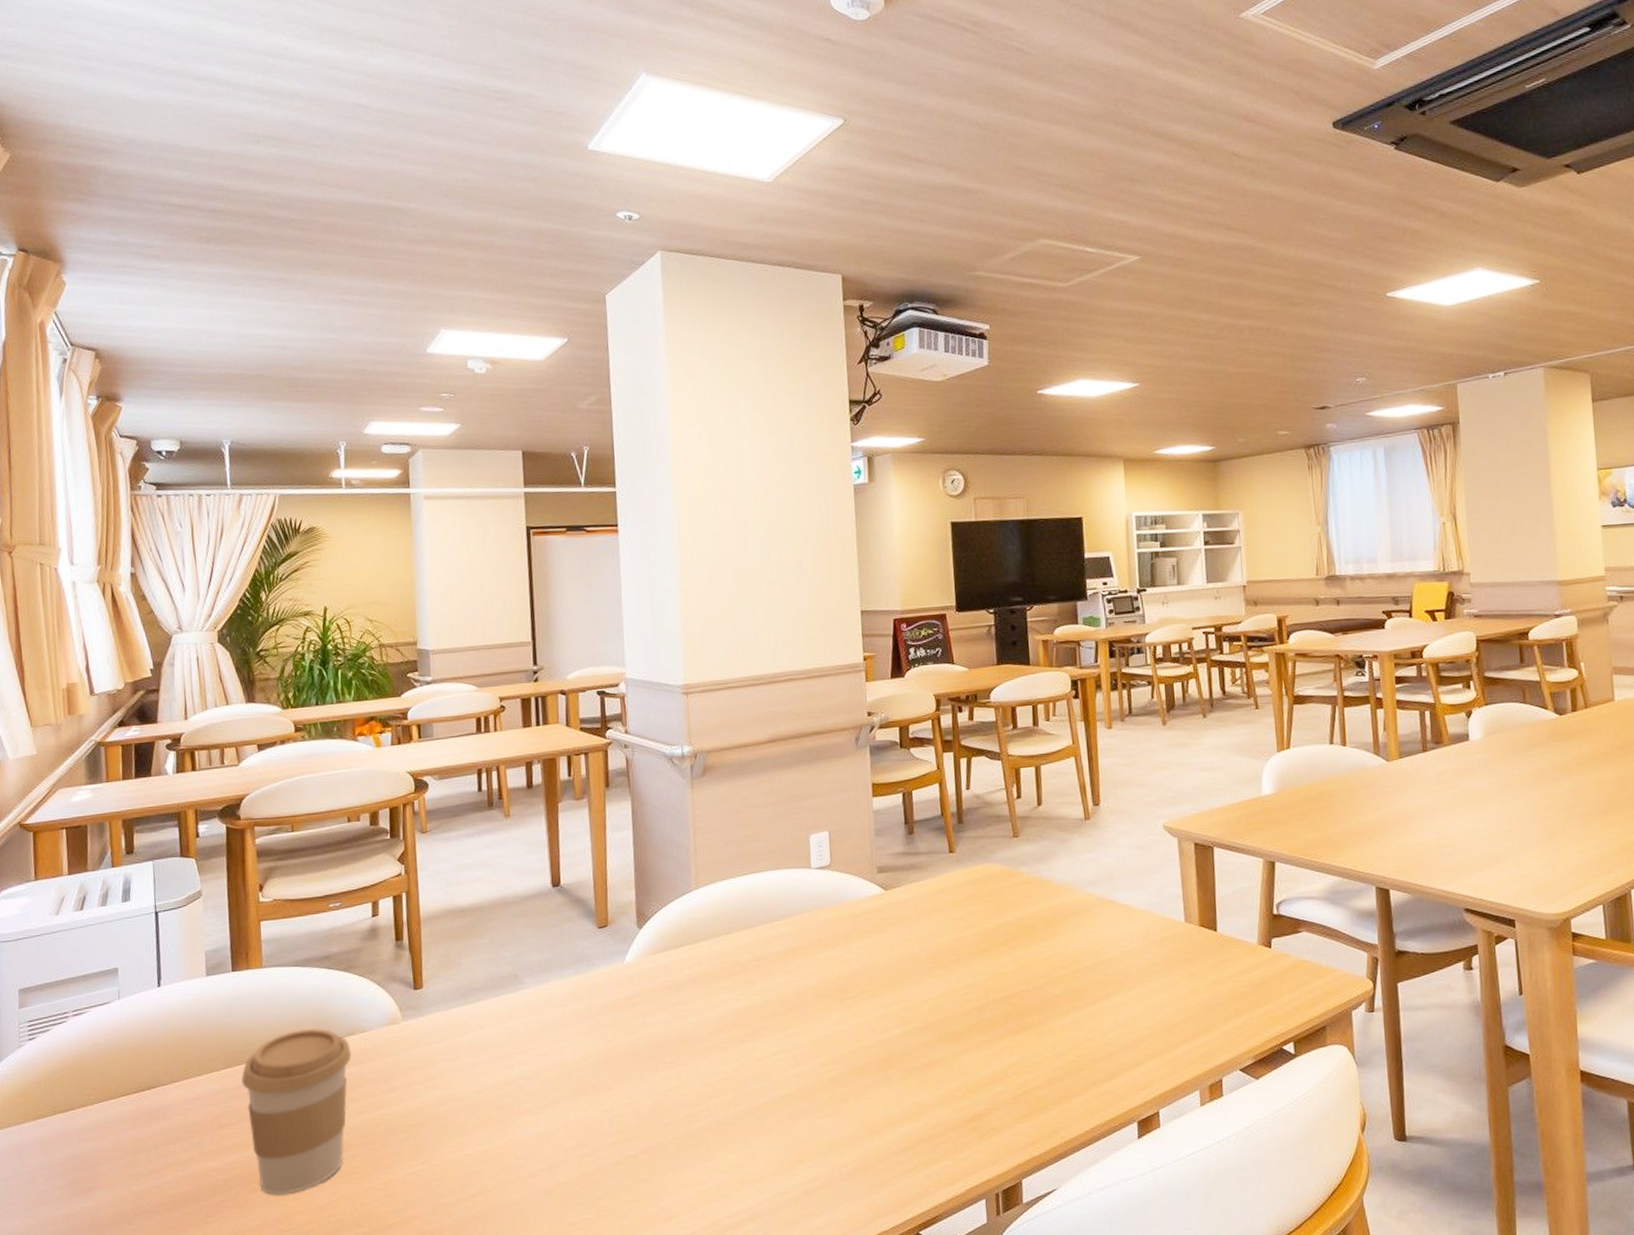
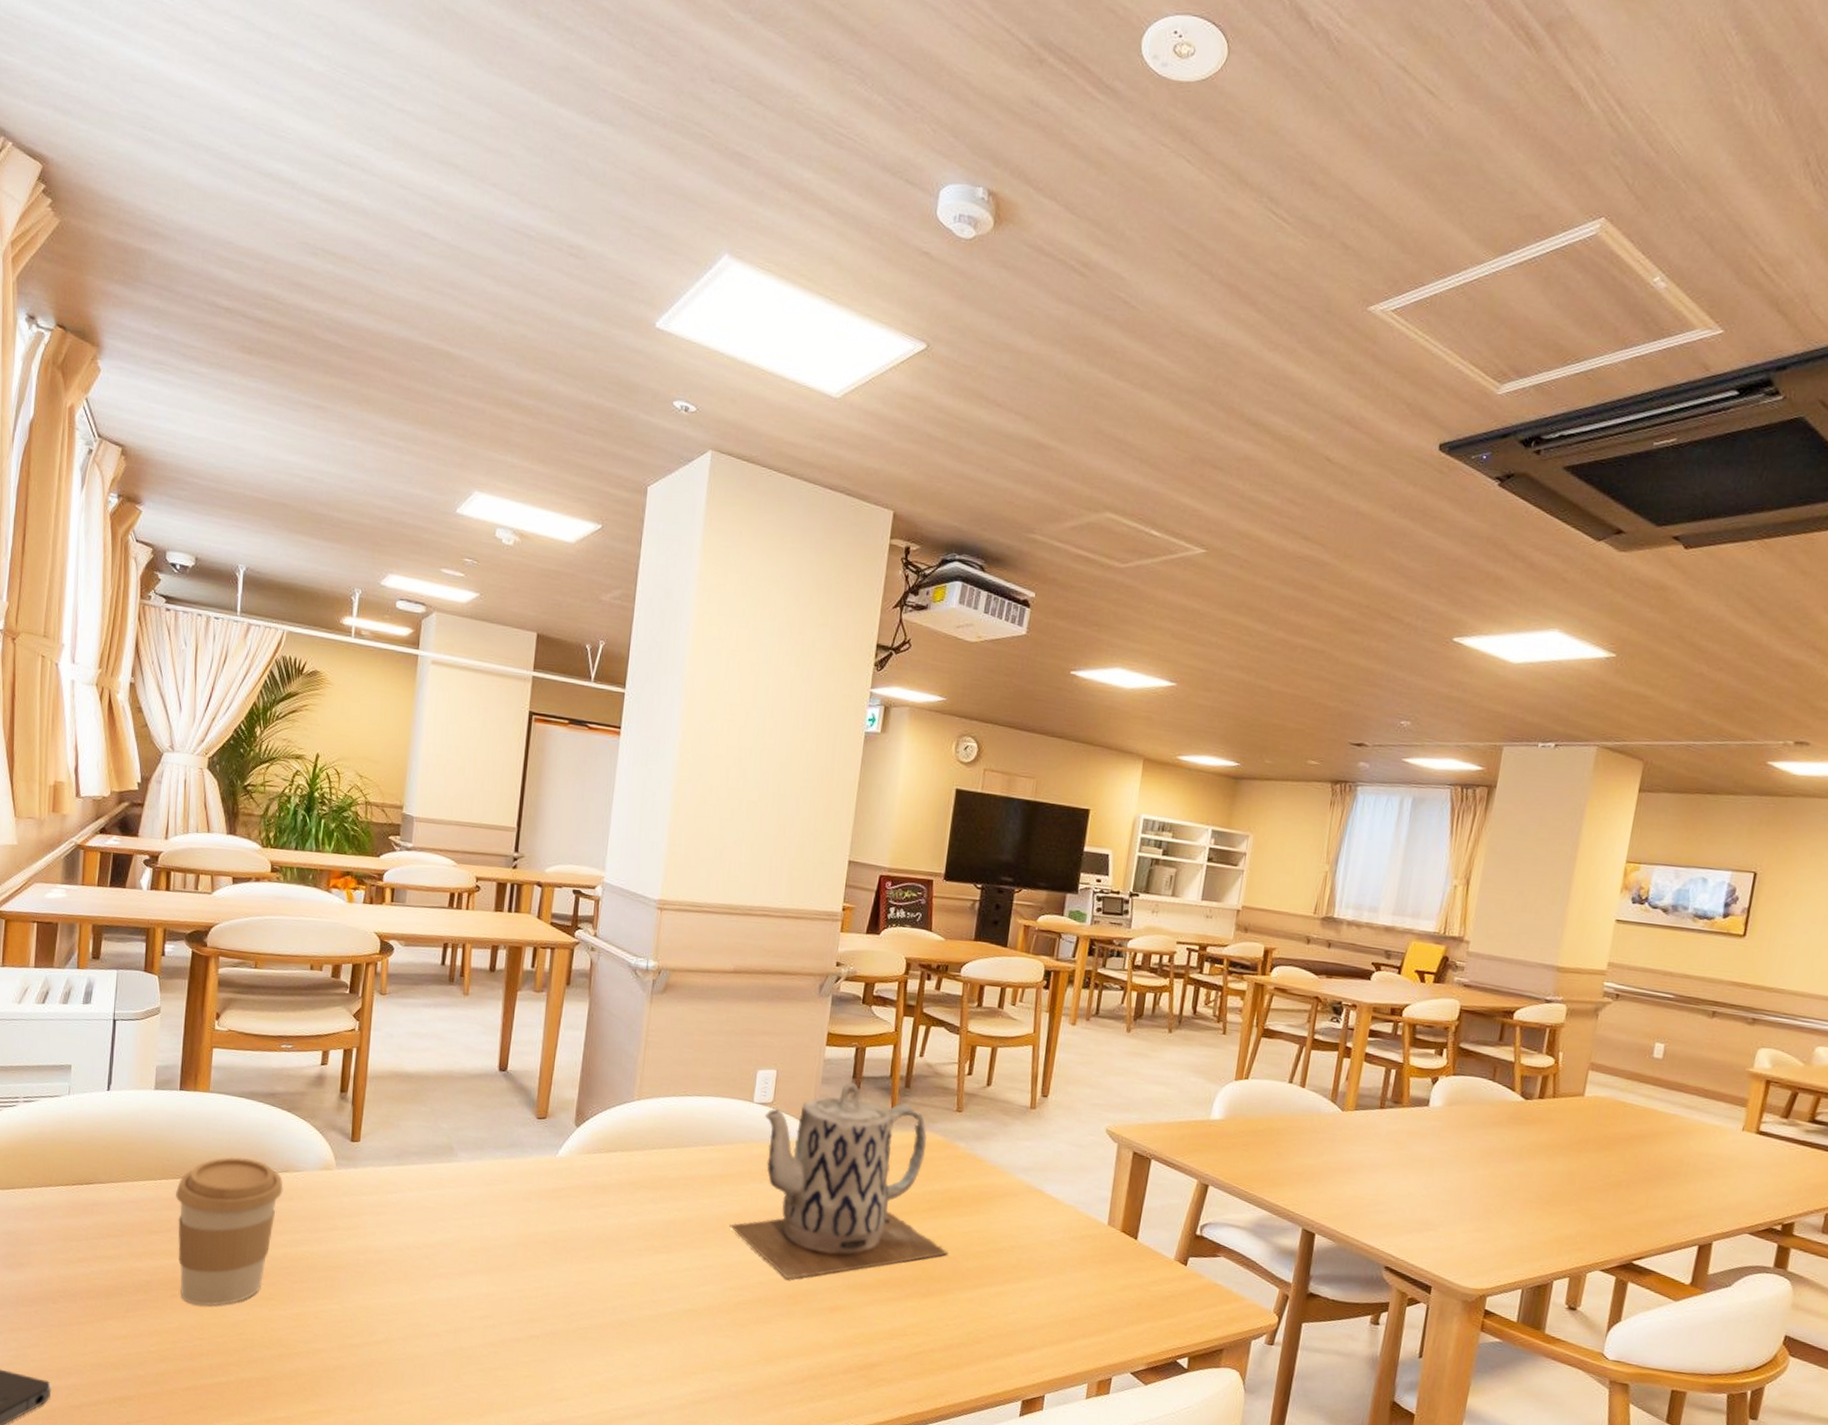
teapot: none [810,828,1035,1044] -> present [729,1082,950,1280]

